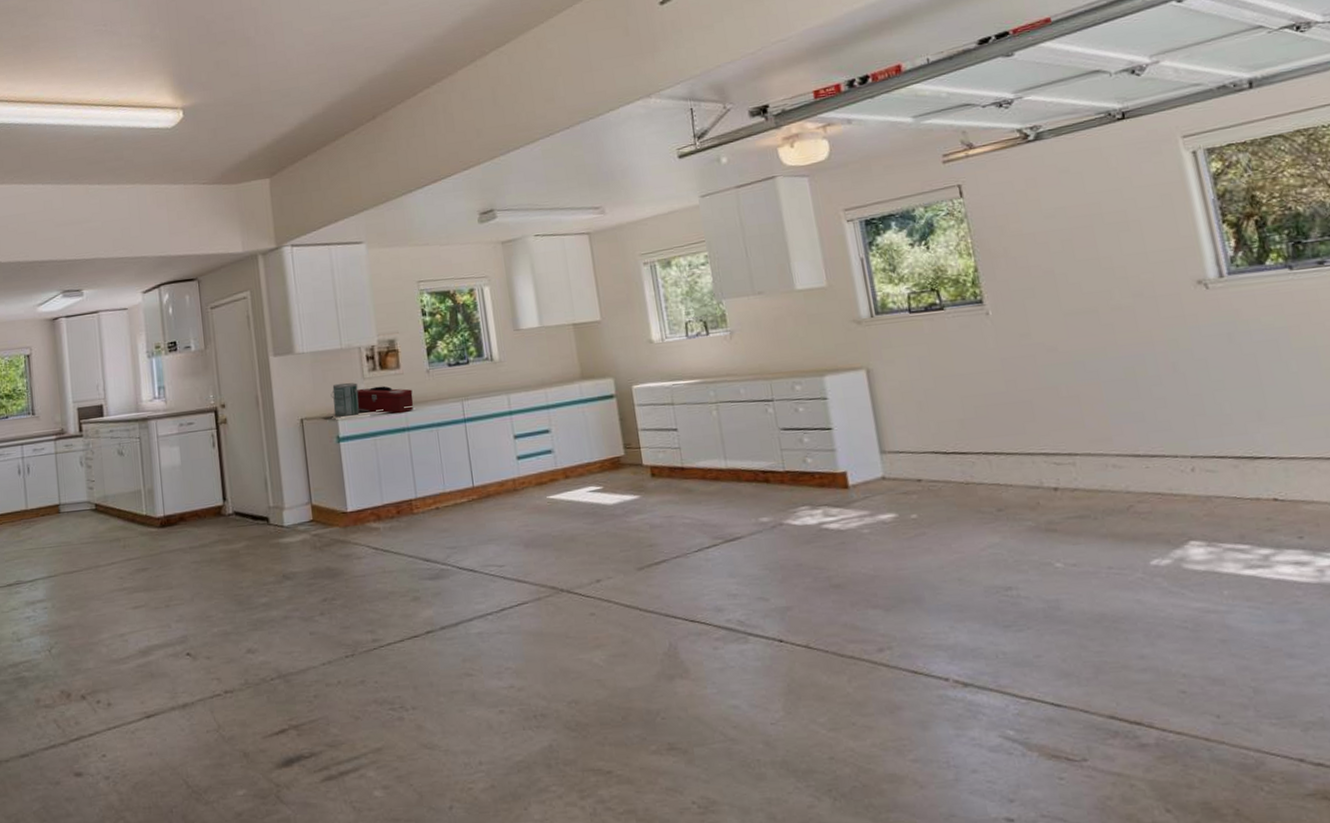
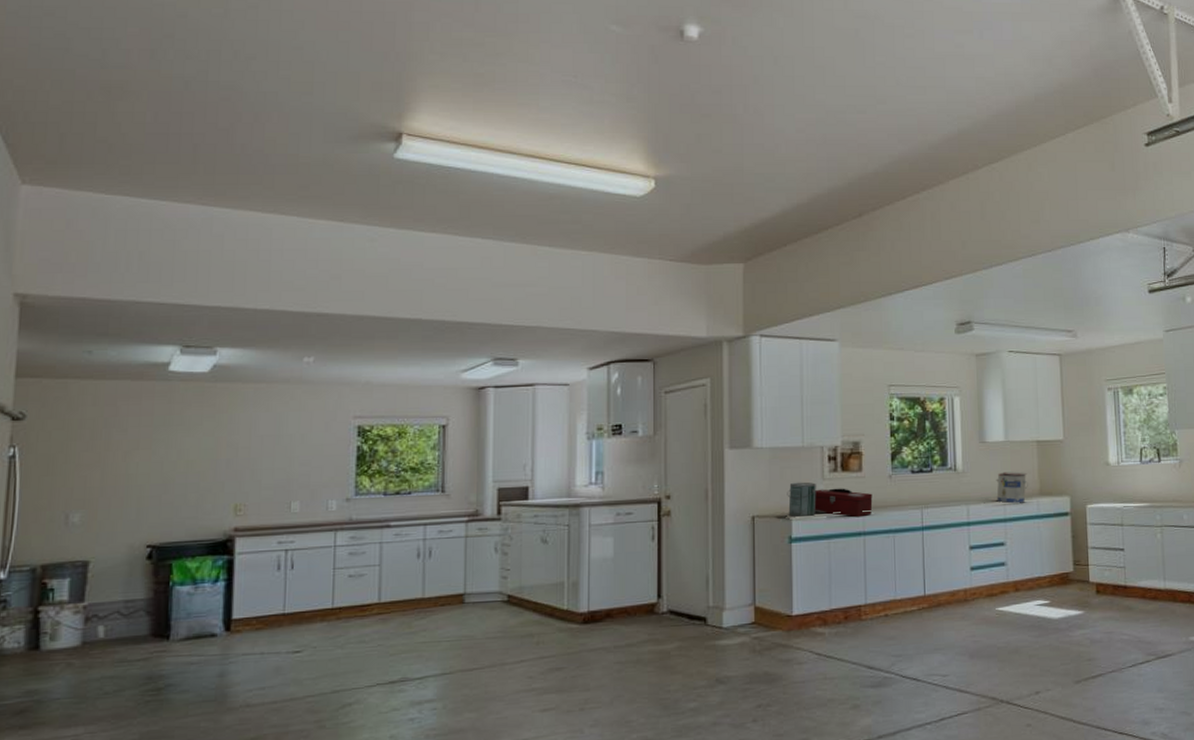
paint can: none [534,356,569,391] -> present [996,471,1029,504]

